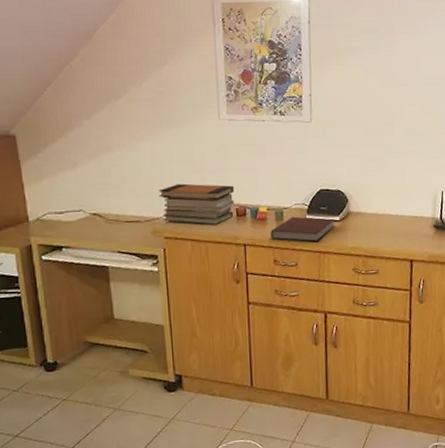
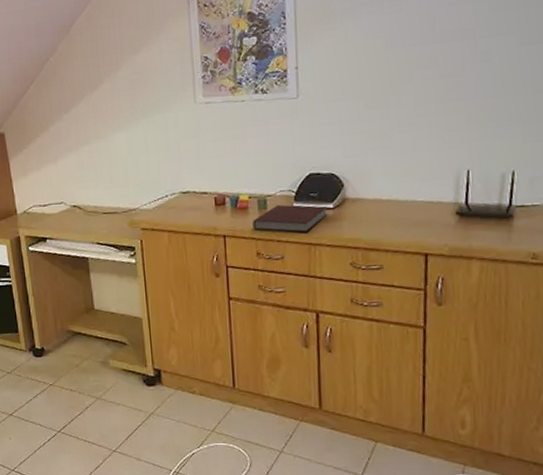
book stack: present [158,183,234,225] -> none [134,172,213,215]

